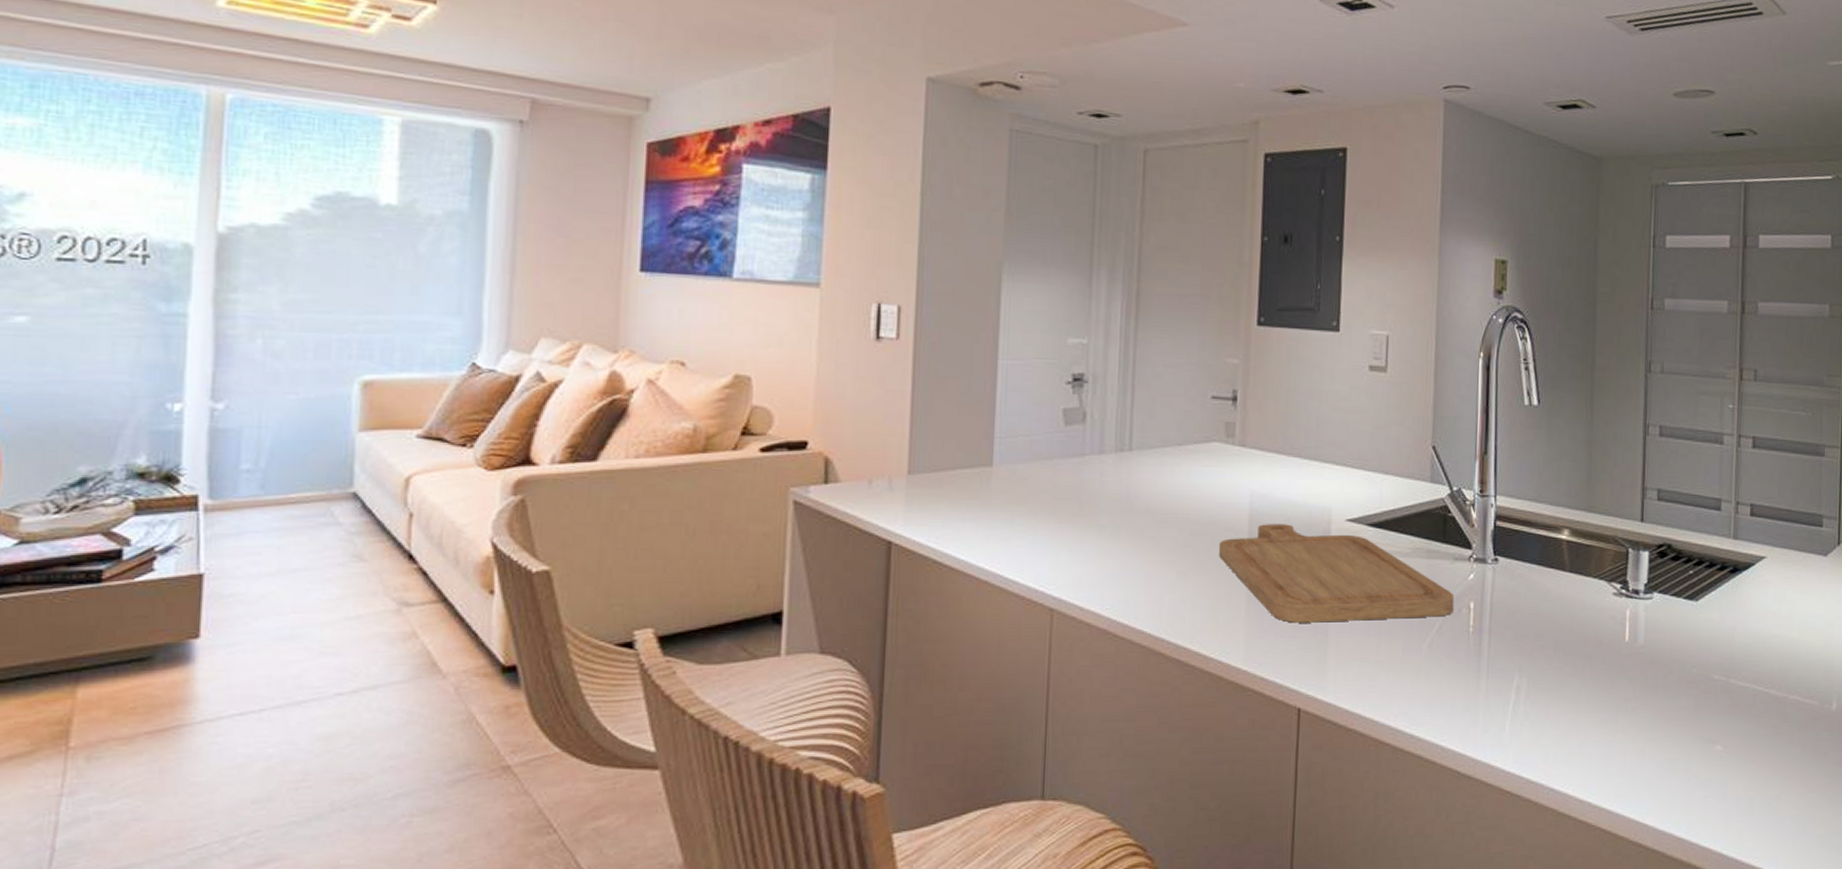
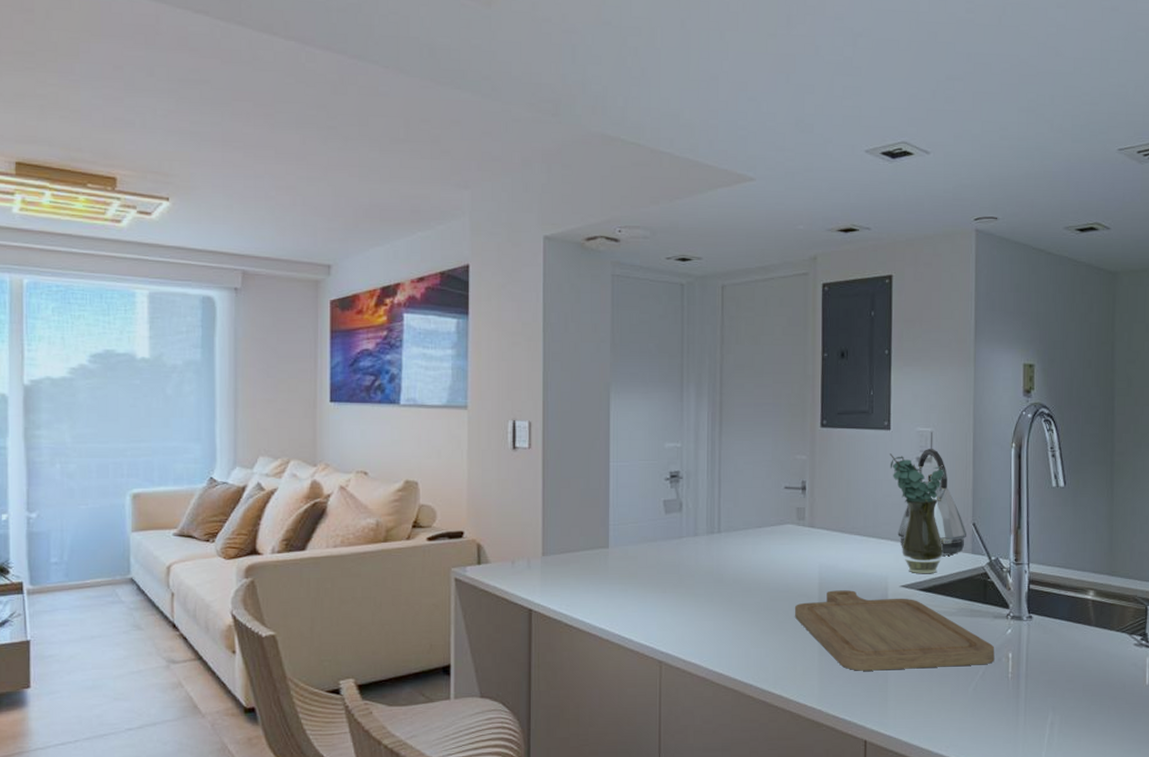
vase: none [1337,360,1401,505] -> present [890,453,944,573]
kettle: none [1344,356,1426,484] -> present [897,449,967,556]

